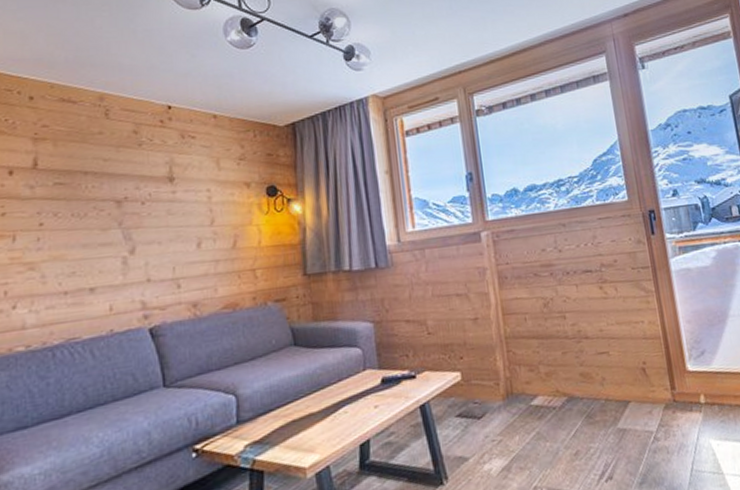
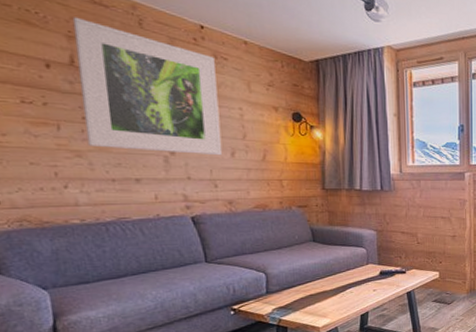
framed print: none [40,118,188,256] -> present [72,17,223,156]

